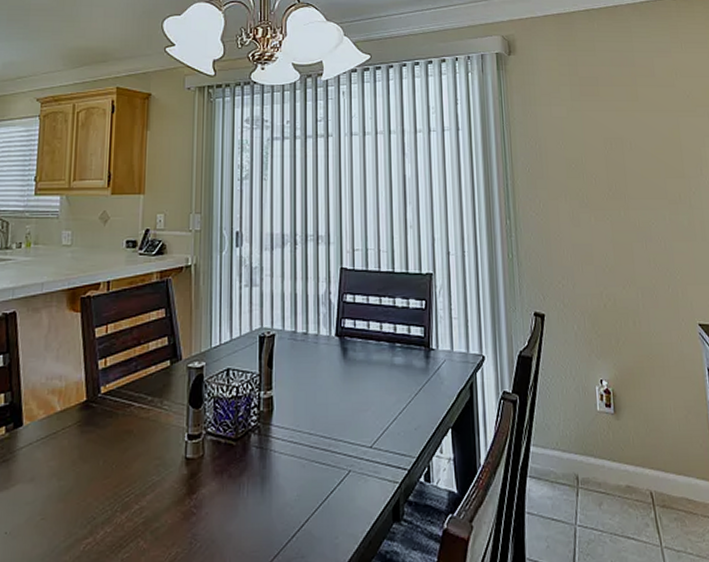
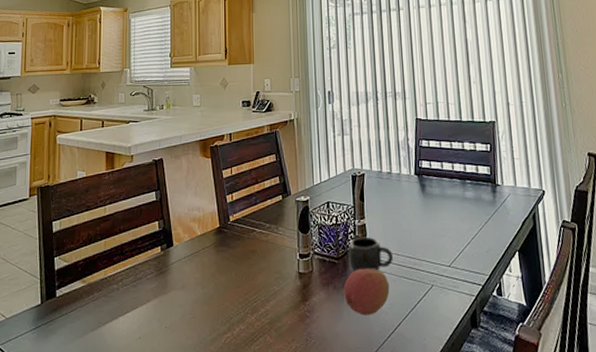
fruit: none [241,451,298,510] -> present [343,268,390,316]
mug: none [249,411,304,457] -> present [348,236,393,273]

